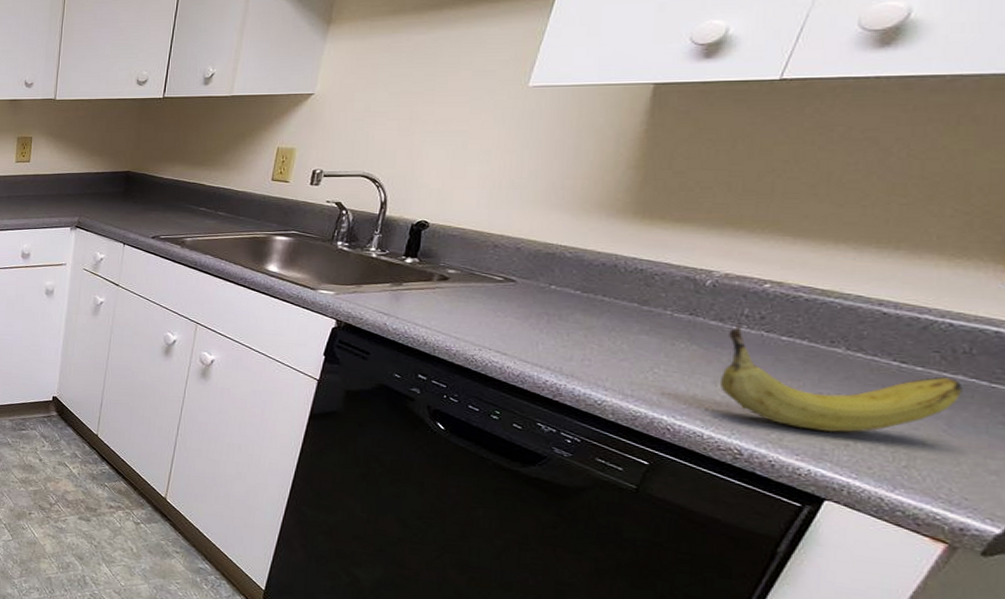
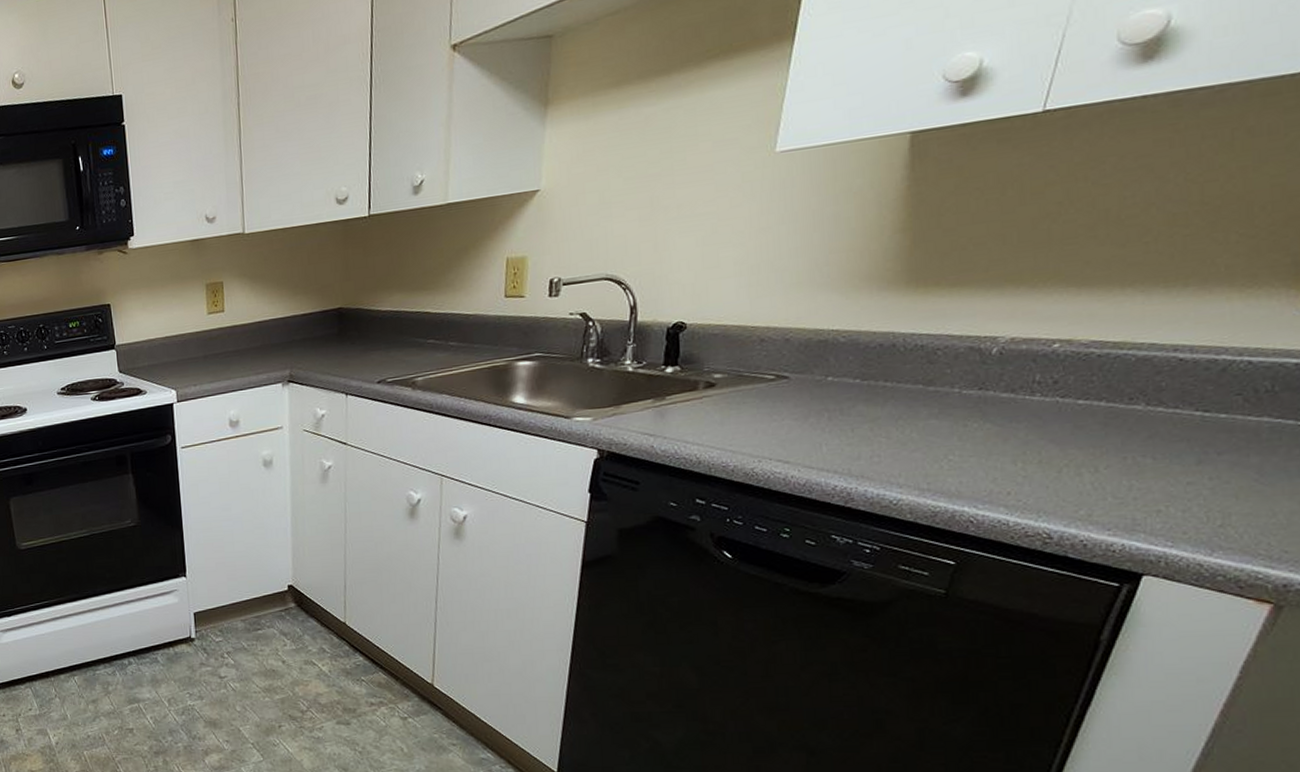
fruit: present [719,326,963,433] -> none [1018,394,1270,500]

